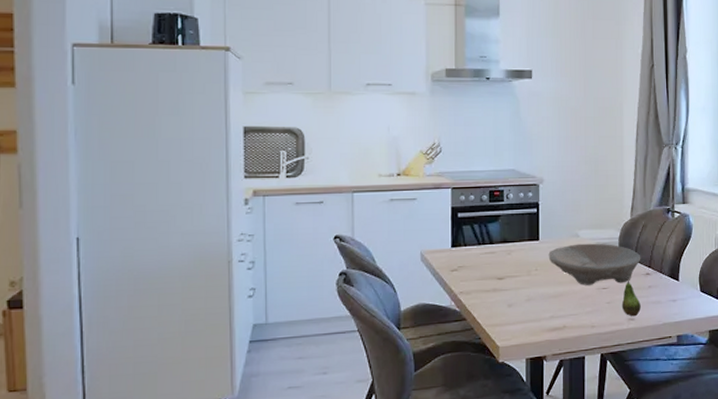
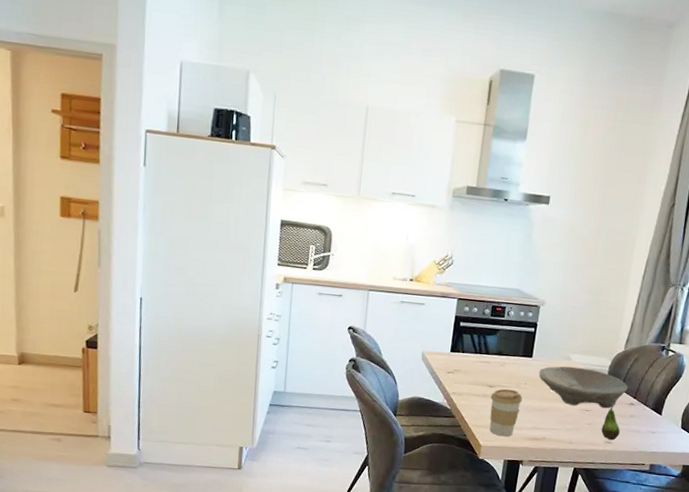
coffee cup: none [501,278,535,333] -> present [489,388,523,437]

